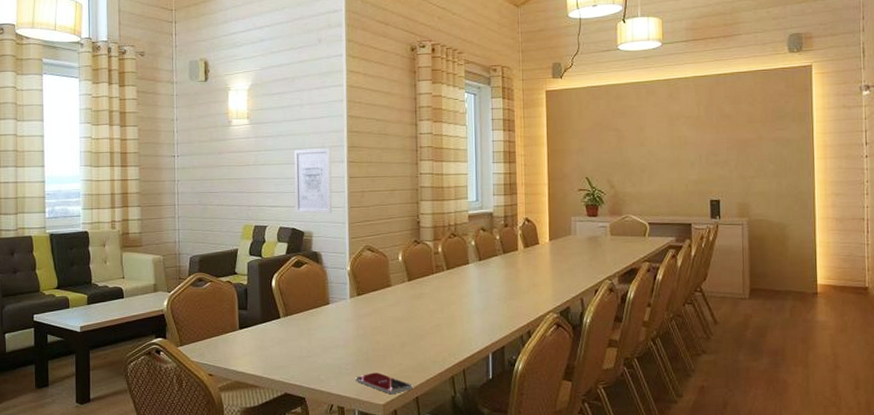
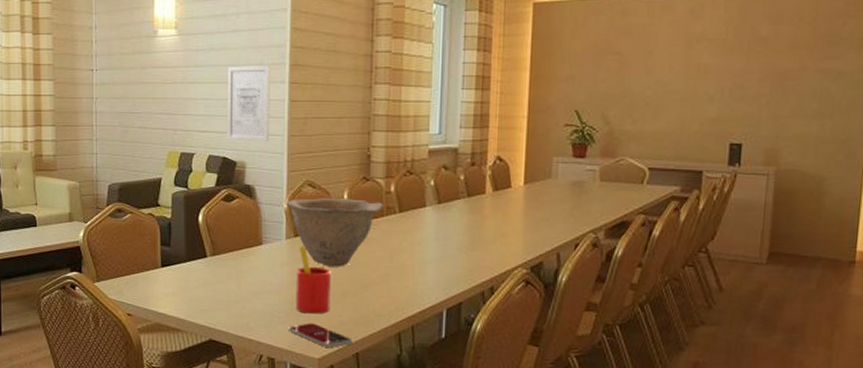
bowl: none [348,260,433,321] -> present [286,198,383,267]
straw: none [360,302,392,364] -> present [295,245,331,314]

